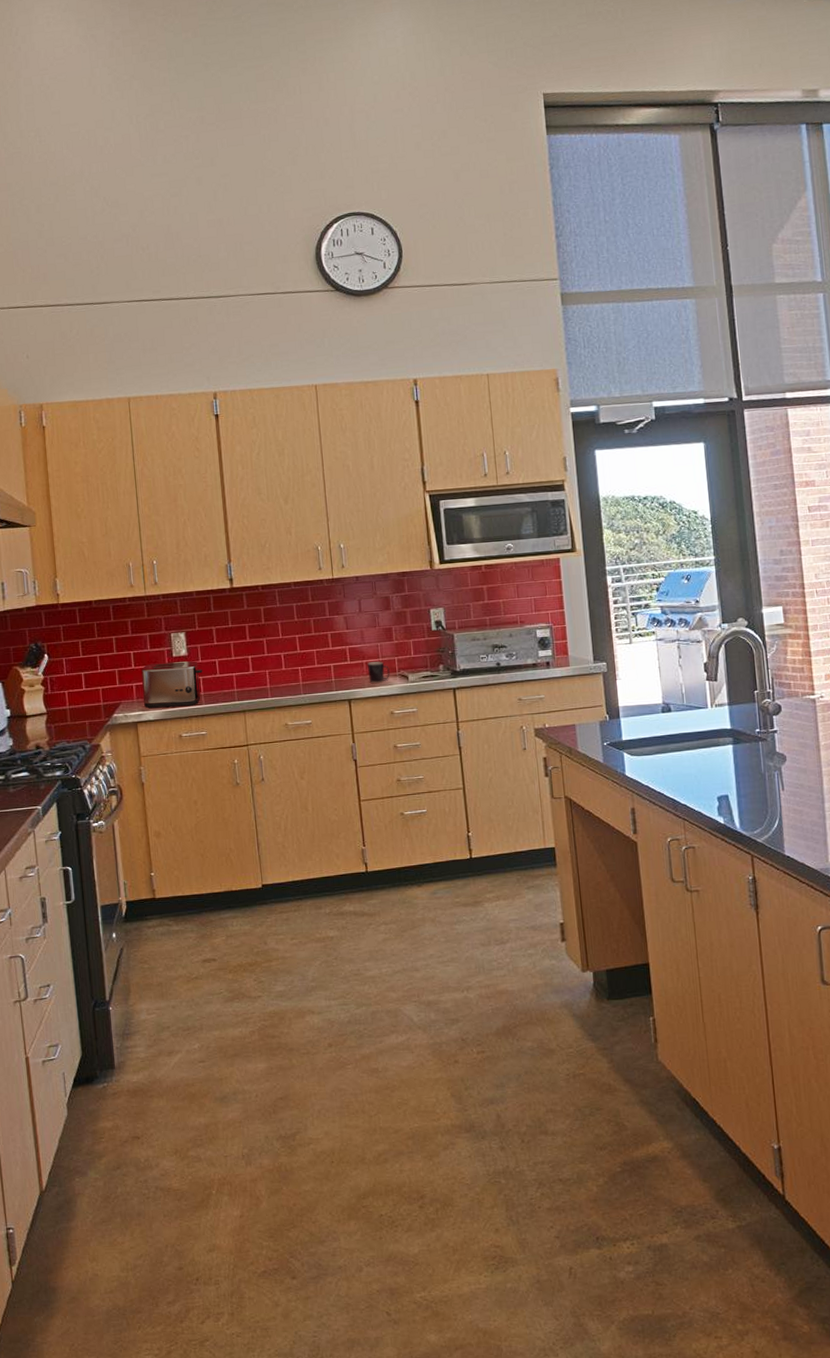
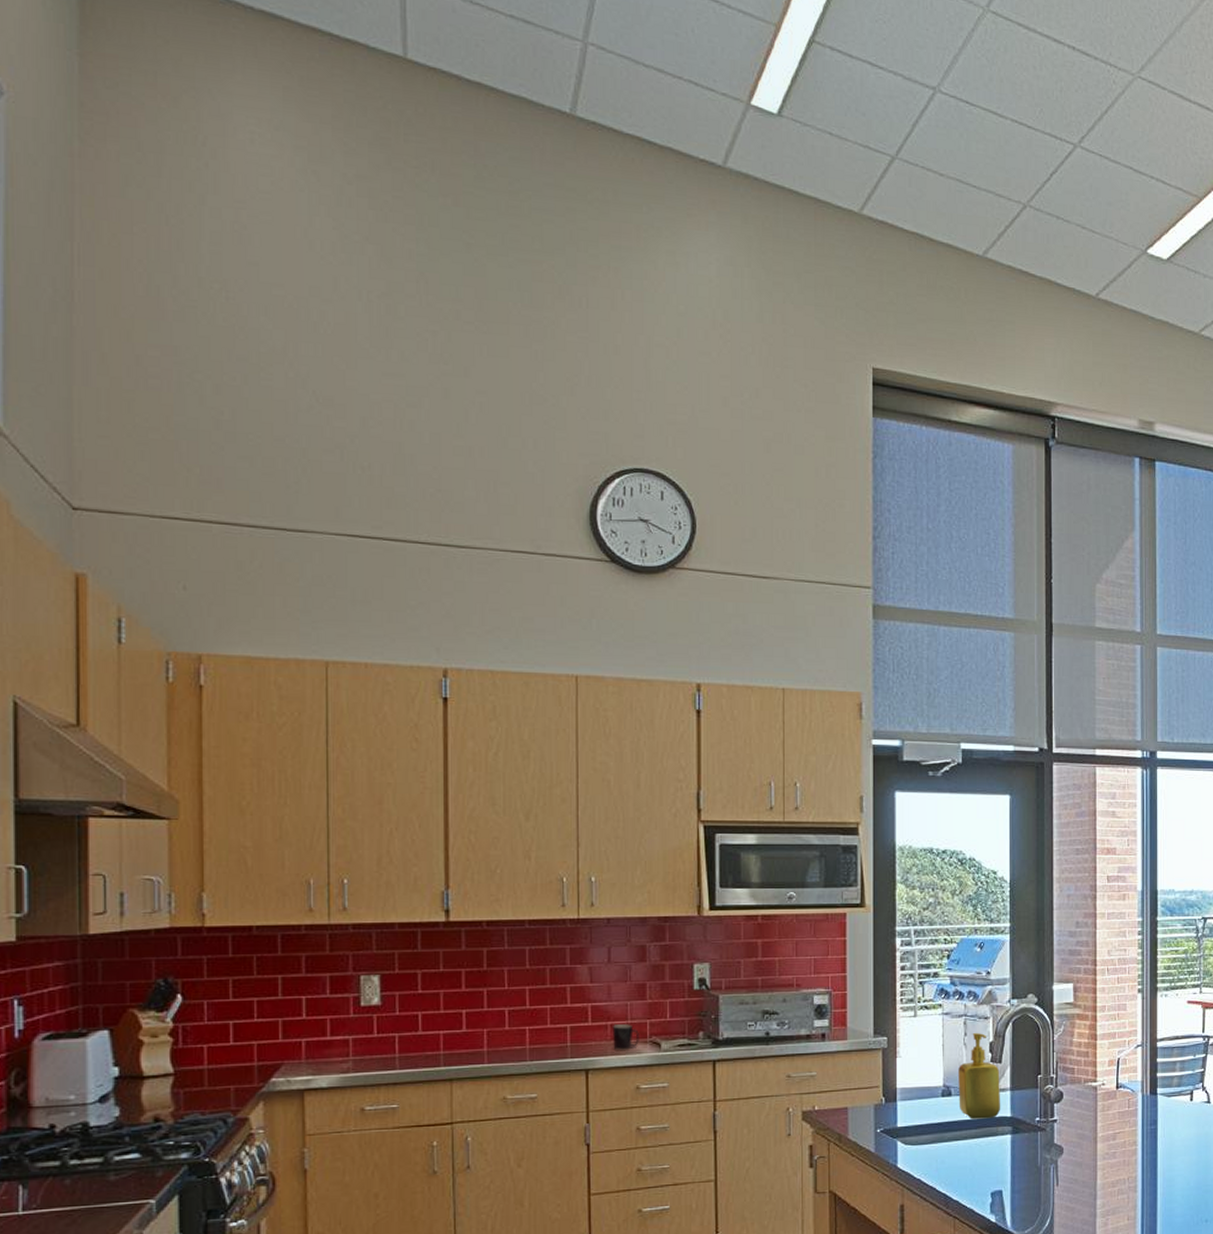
toaster: present [140,661,203,709] -> none [314,1013,400,1073]
soap dispenser: none [676,654,721,732] -> present [959,1032,1001,1119]

